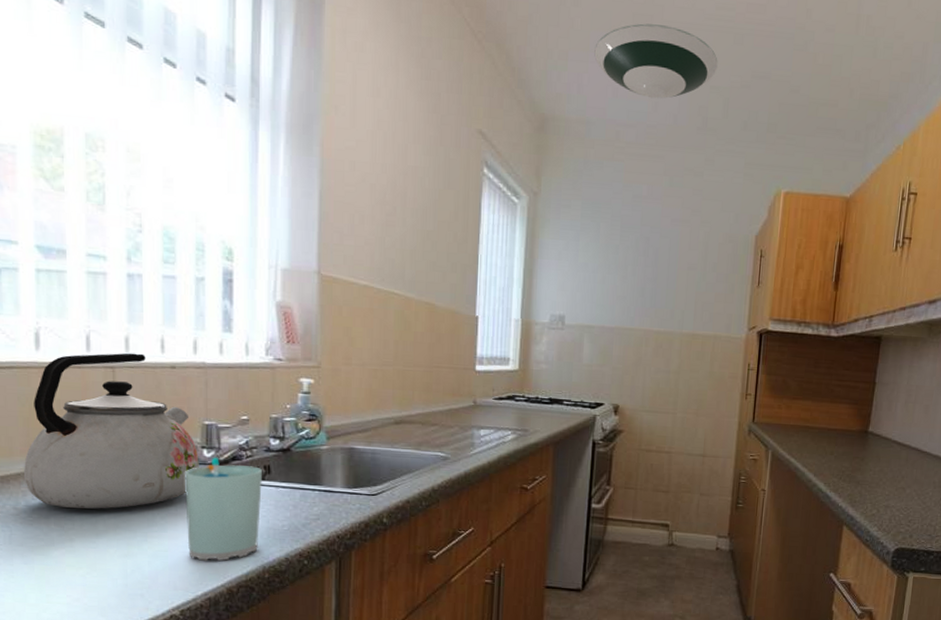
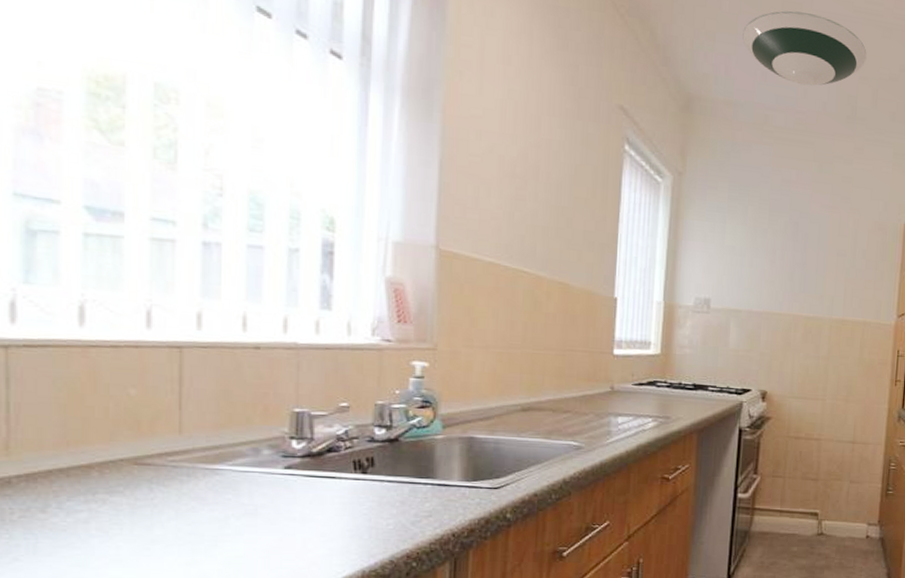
kettle: present [24,352,199,509] -> none [58,330,286,510]
cup: present [184,457,262,561] -> none [266,448,364,567]

